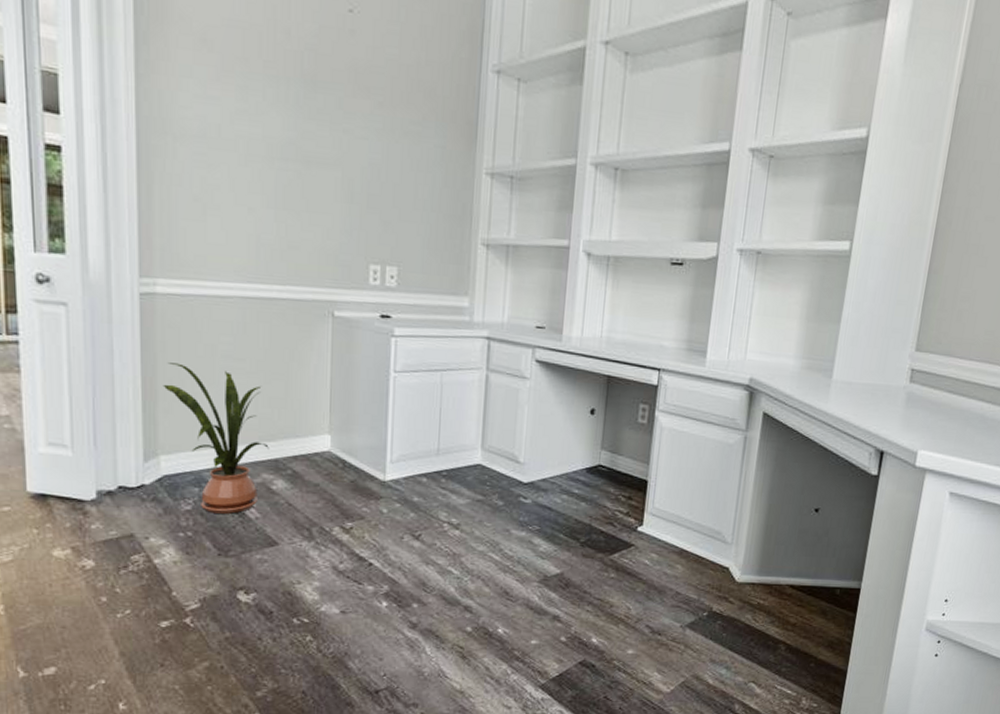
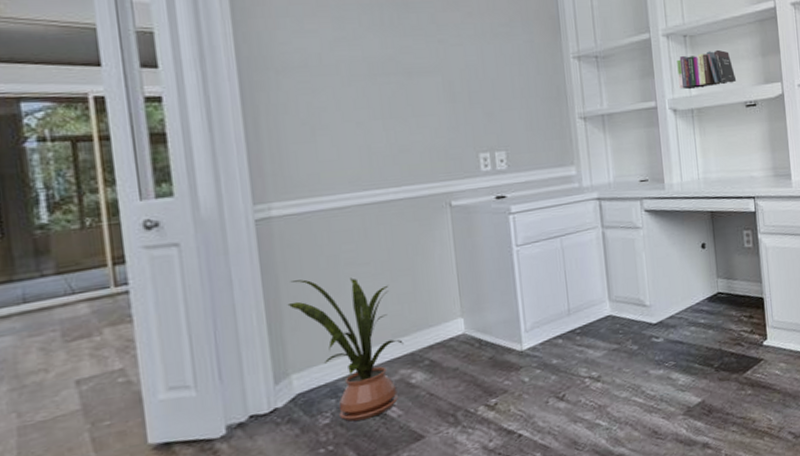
books: none [599,191,667,234] -> present [677,49,737,90]

